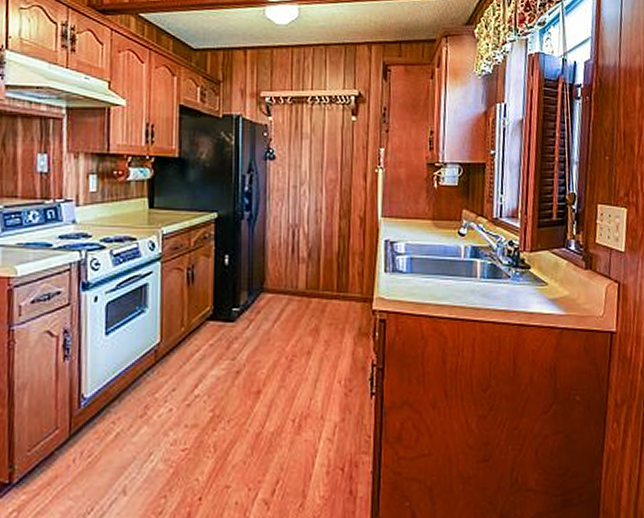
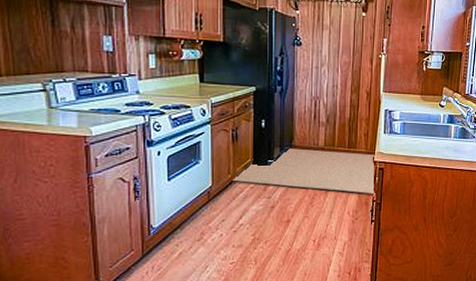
rug: none [187,291,376,356] -> present [233,147,376,195]

